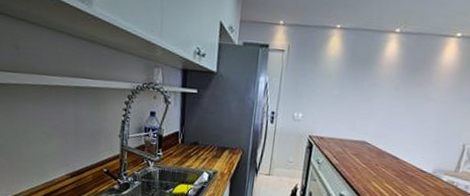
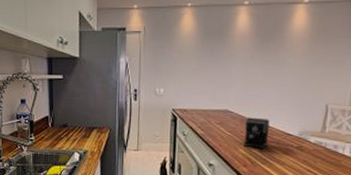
coffee maker: none [377,150,435,187] -> present [244,117,303,150]

